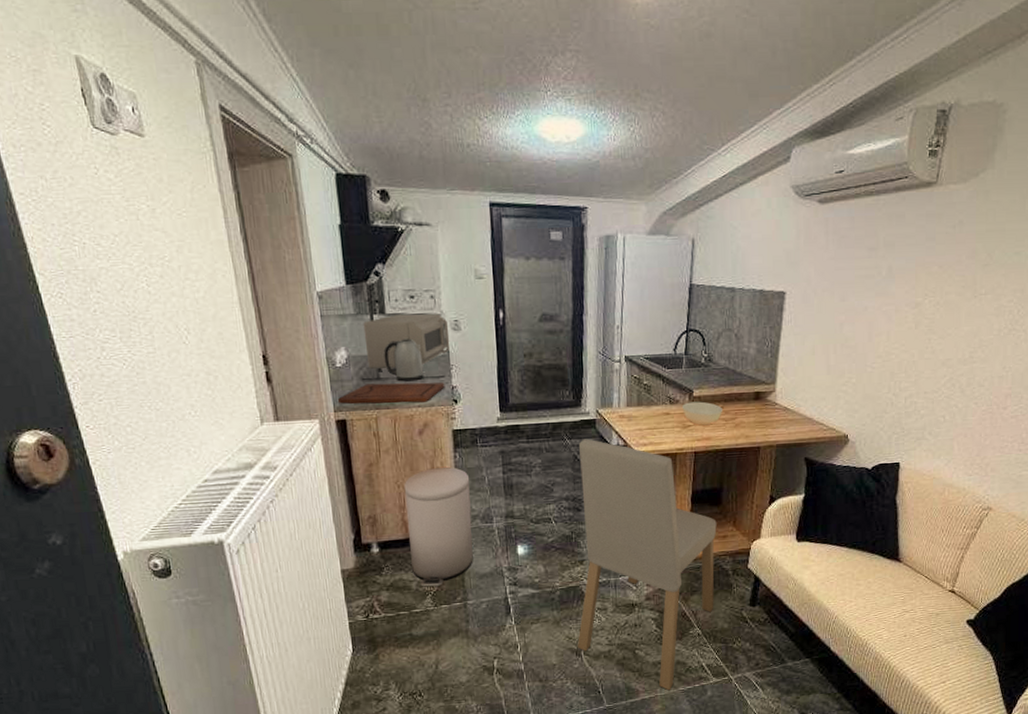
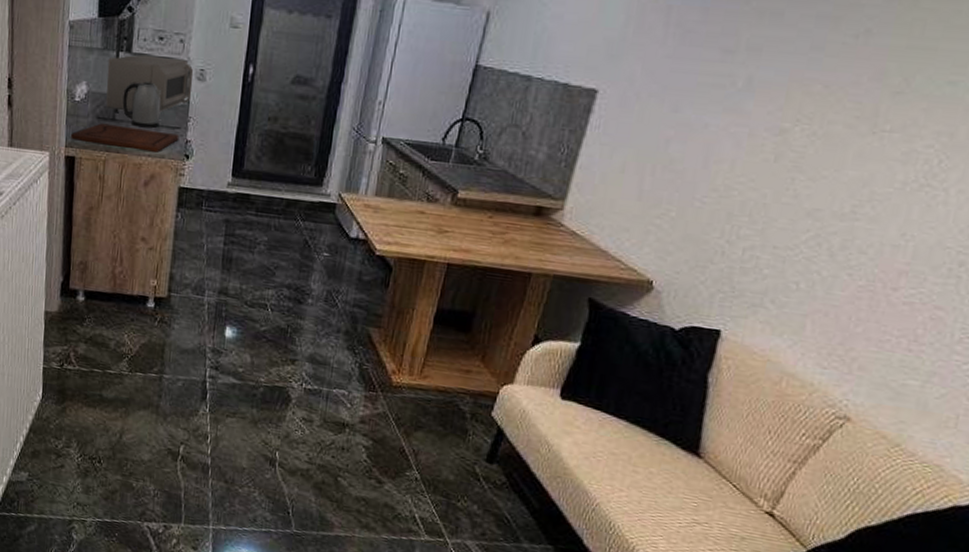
pedal bin: present [403,467,473,588] -> none [112,224,188,353]
dining chair: present [578,438,717,691] -> none [273,223,461,535]
bowl: present [682,401,722,426] -> none [441,203,491,236]

